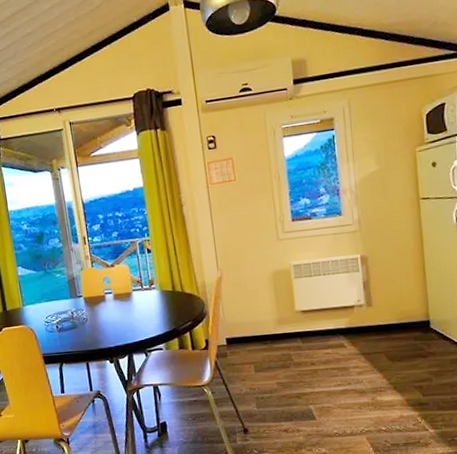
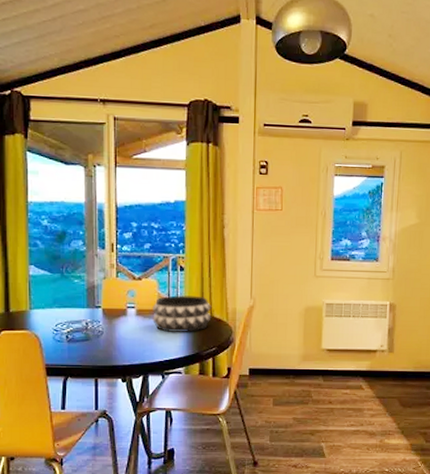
decorative bowl: none [128,274,183,312] -> present [153,295,212,332]

